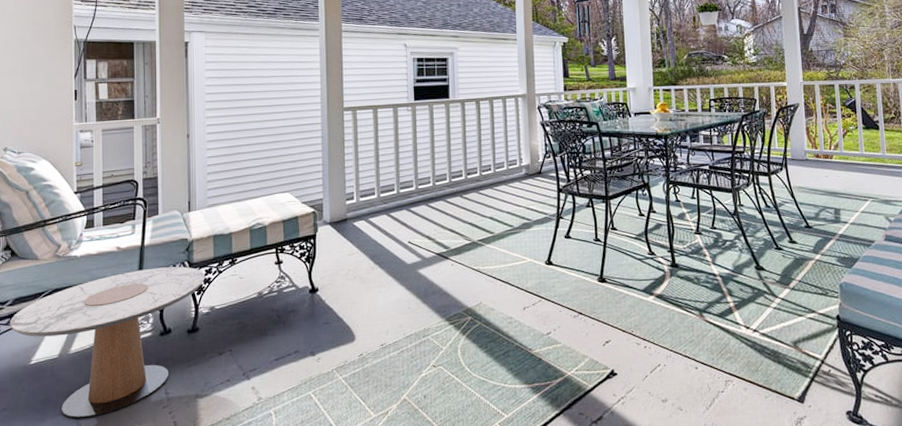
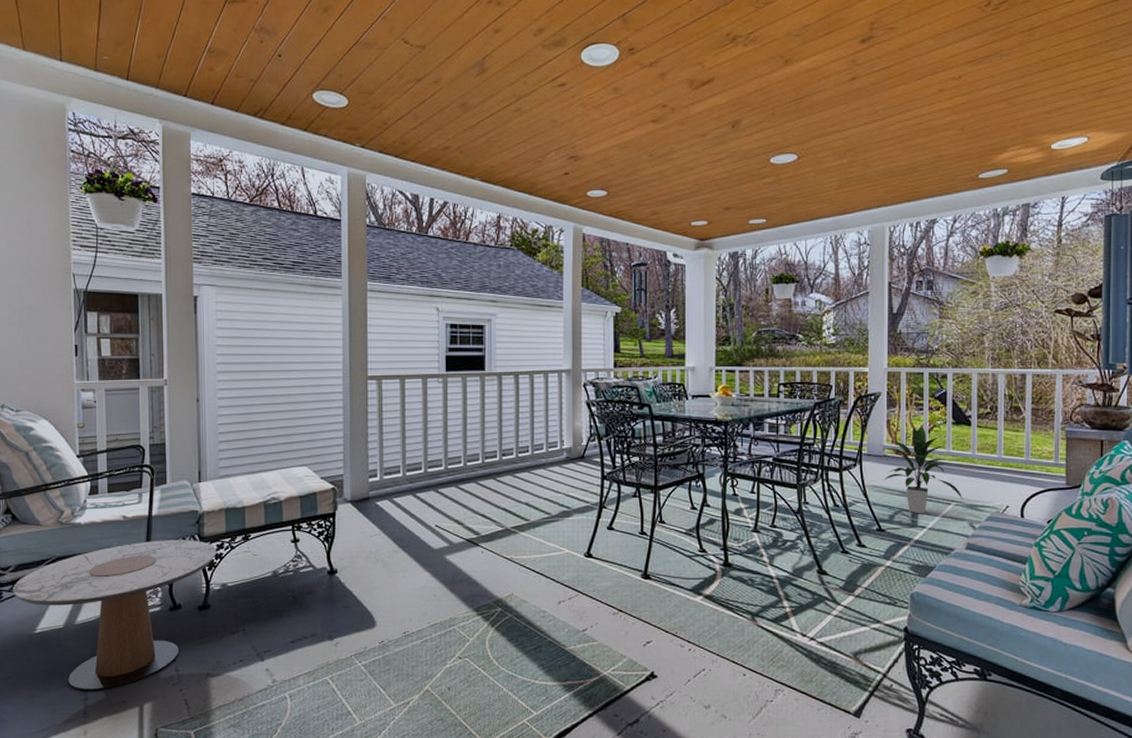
indoor plant: none [806,131,878,211] -> present [883,425,963,514]

